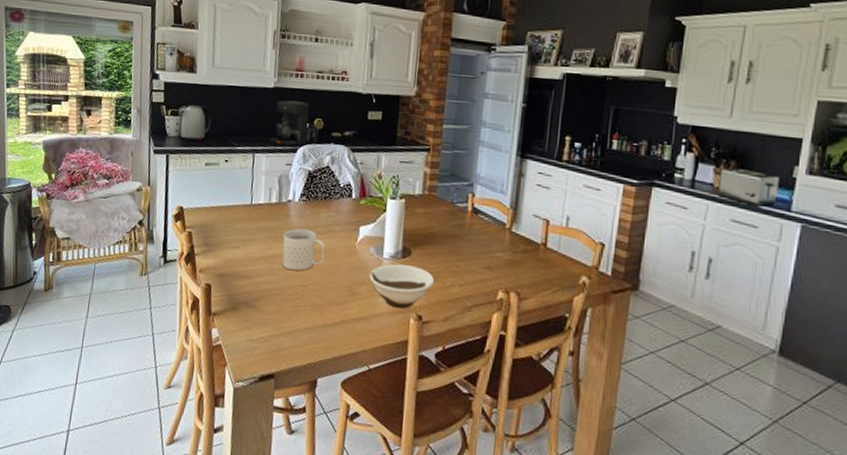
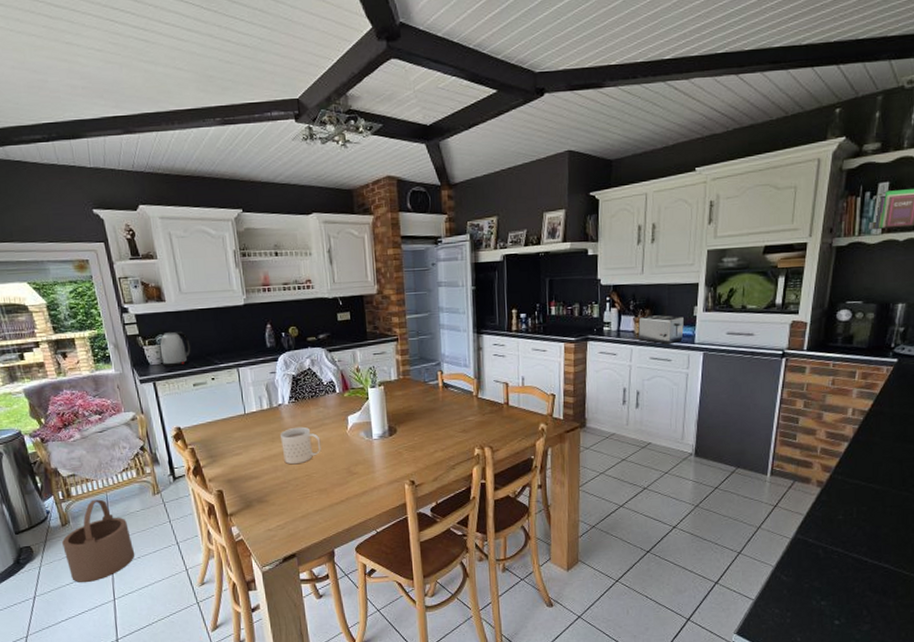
wooden bucket: none [40,268,108,359] -> present [62,499,134,582]
coffee maker: present [270,100,310,147] -> none [250,313,287,357]
bowl: present [369,263,435,309] -> none [364,441,421,478]

